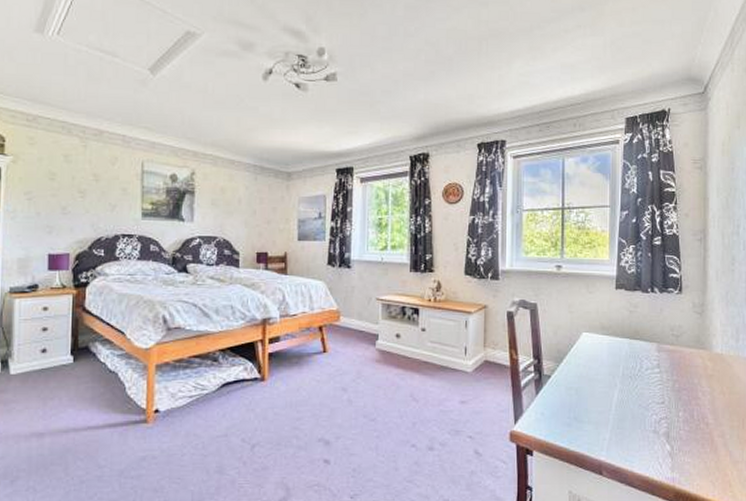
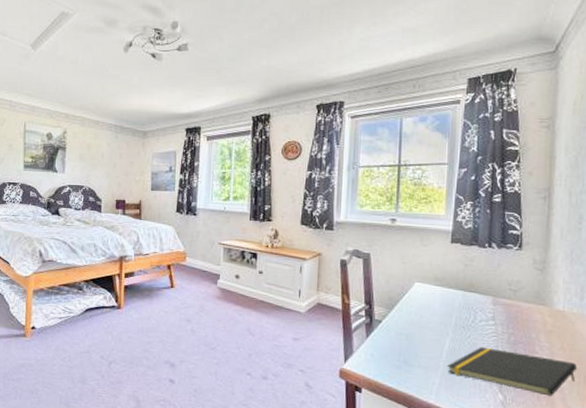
notepad: none [616,396,736,442] -> present [447,346,577,396]

